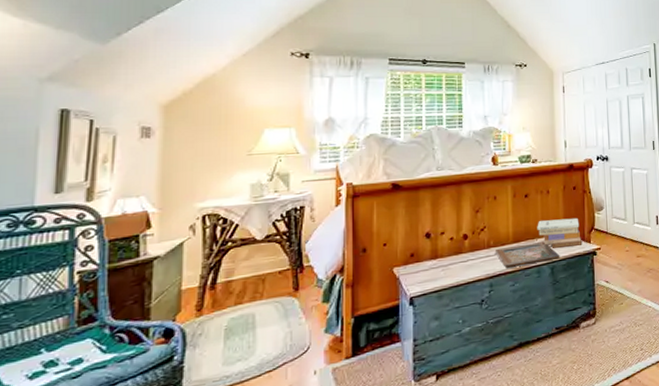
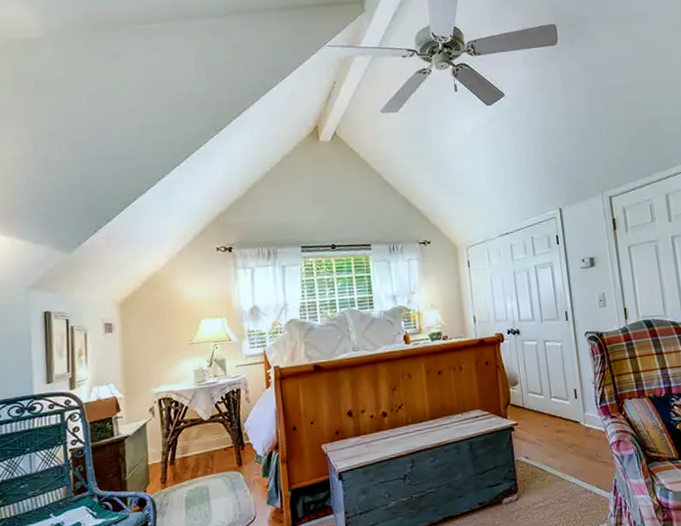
decorative tray: present [494,242,560,268] -> none [413,418,478,444]
books: present [537,217,583,248] -> none [452,393,499,424]

